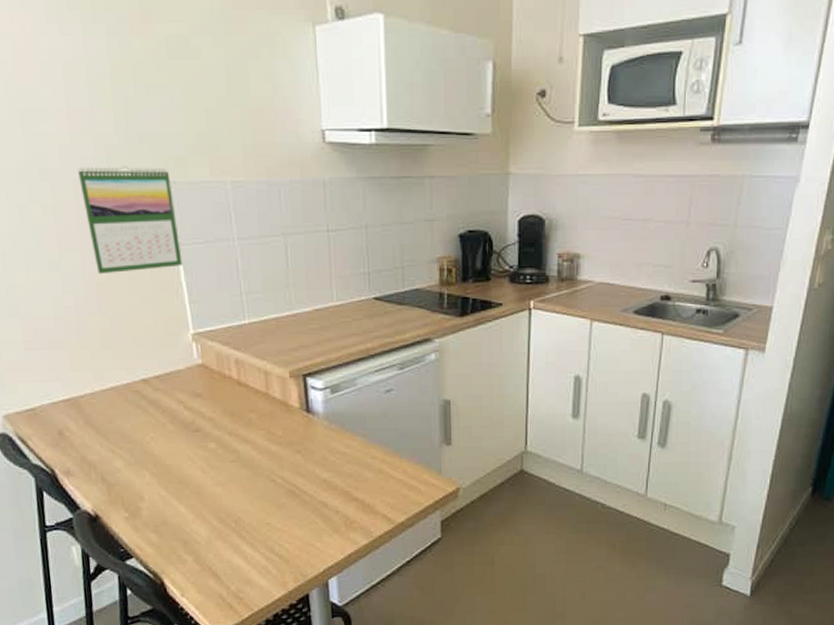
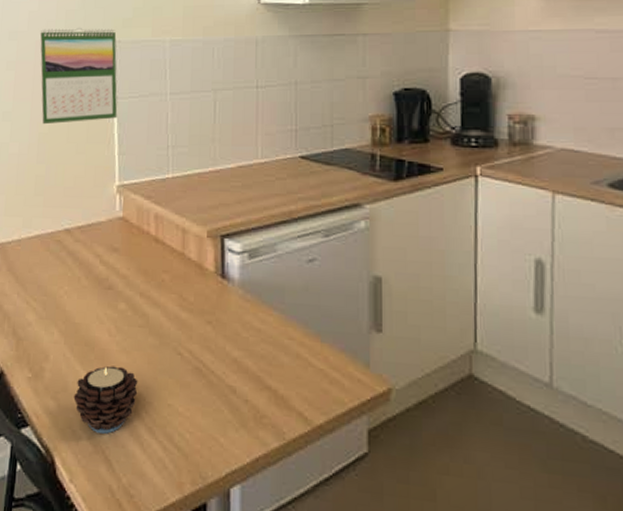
candle: none [174,497,237,554] -> present [73,366,138,434]

